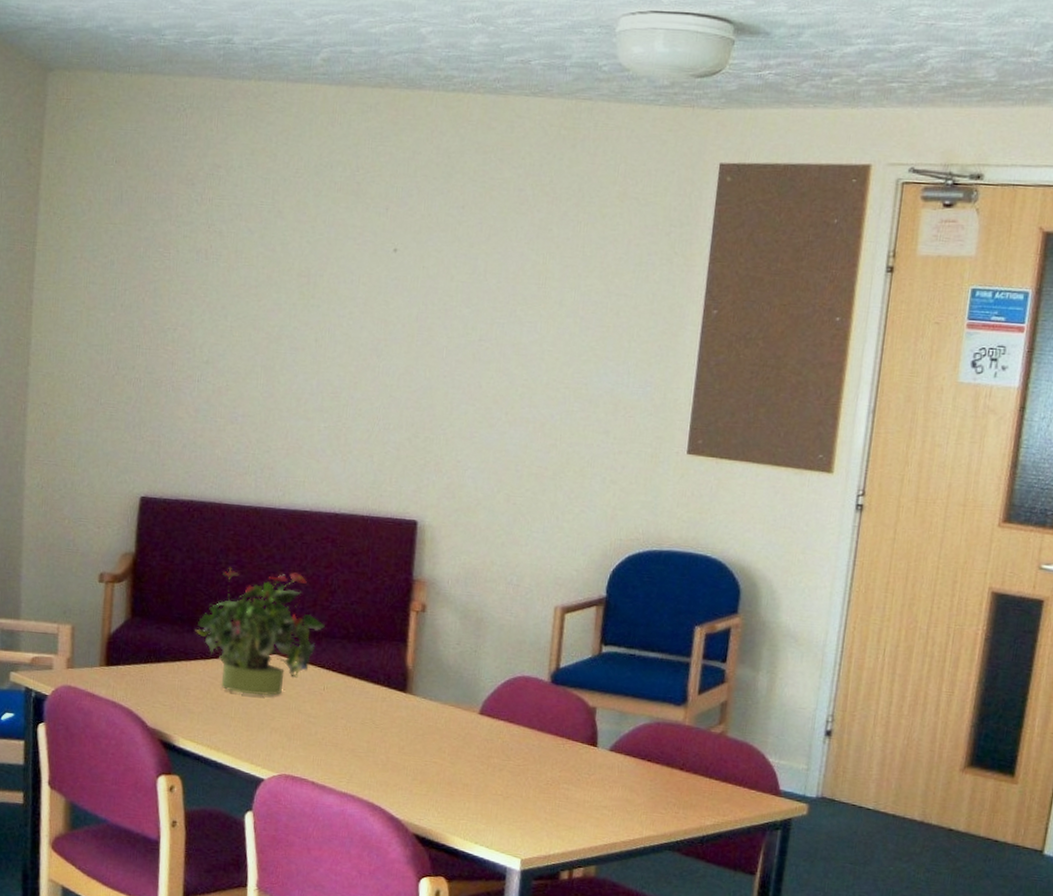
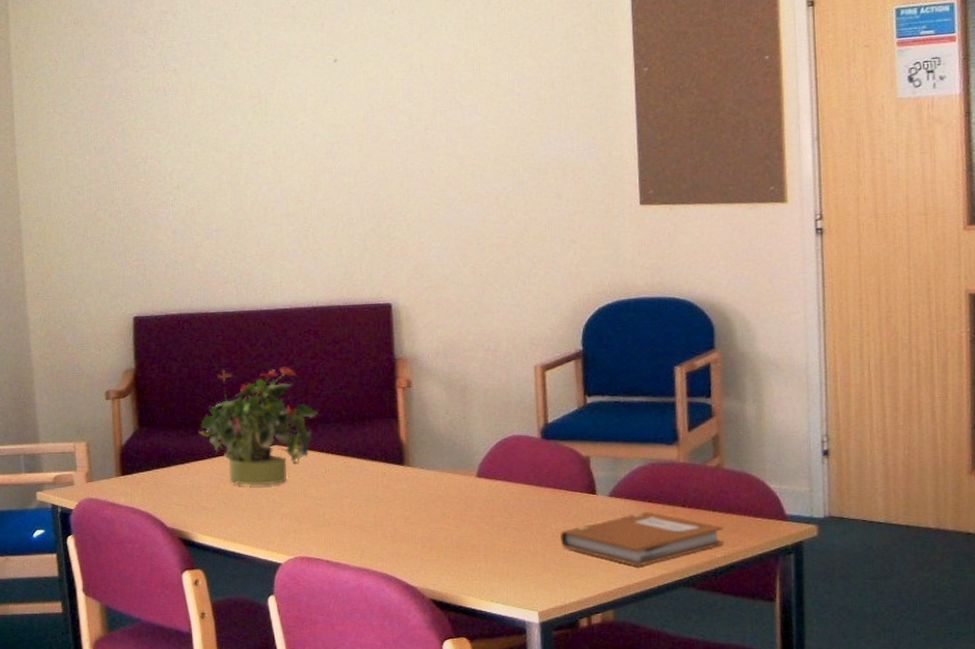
notebook: none [554,770,718,825] -> present [561,512,724,567]

